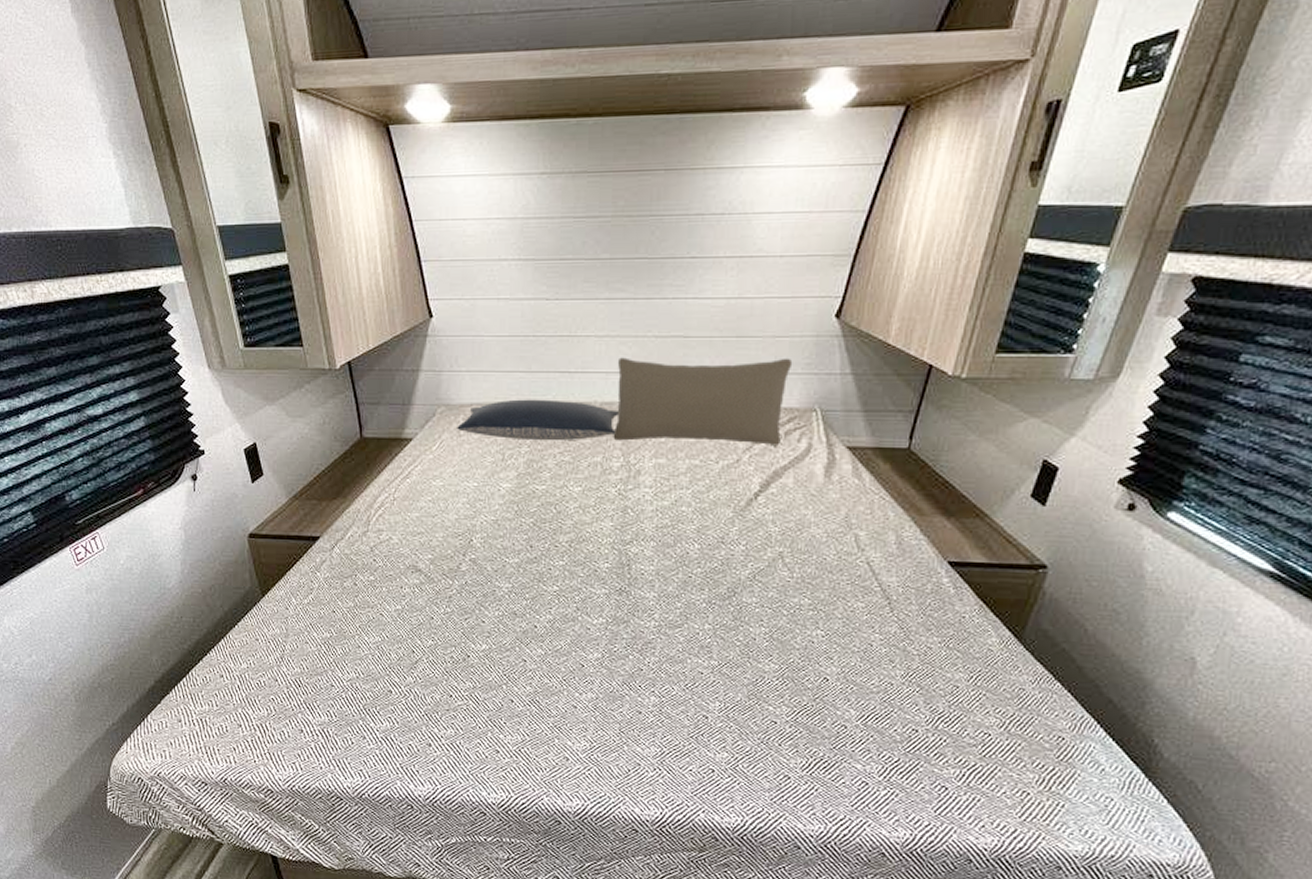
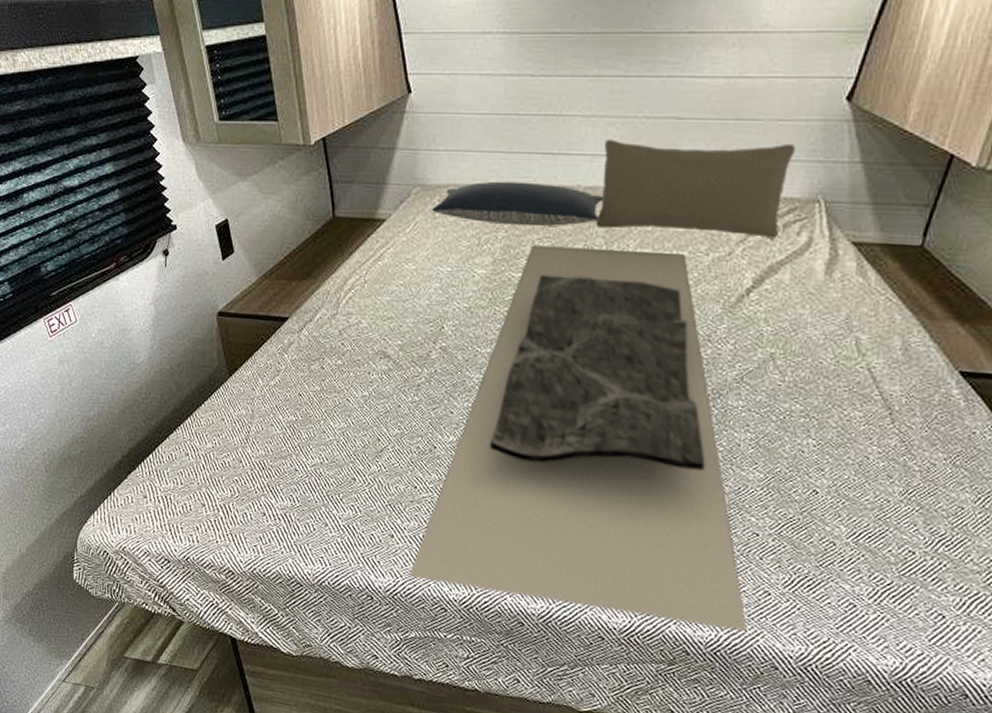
throw blanket: none [447,458,771,815] -> present [408,245,748,631]

